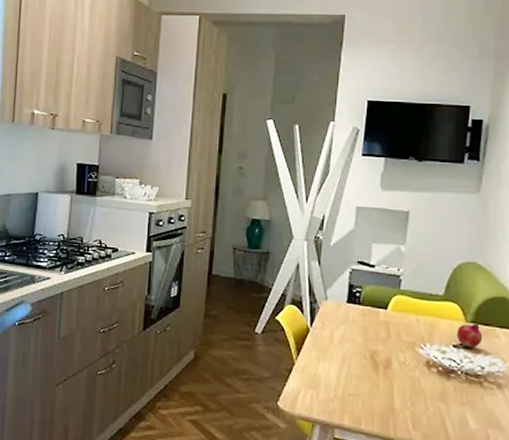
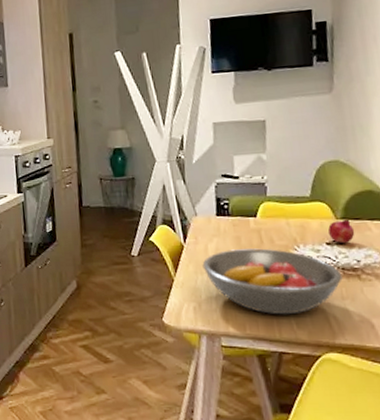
fruit bowl: none [326,339,464,415] -> present [202,248,343,315]

